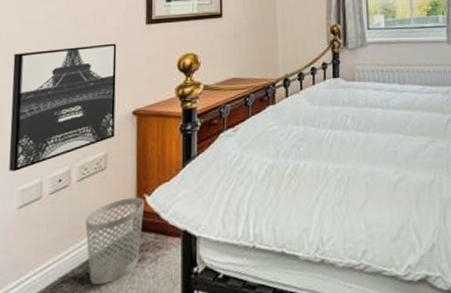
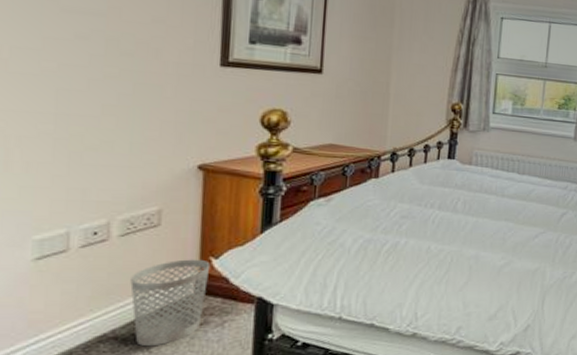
wall art: present [9,43,117,172] -> none [18,74,178,218]

